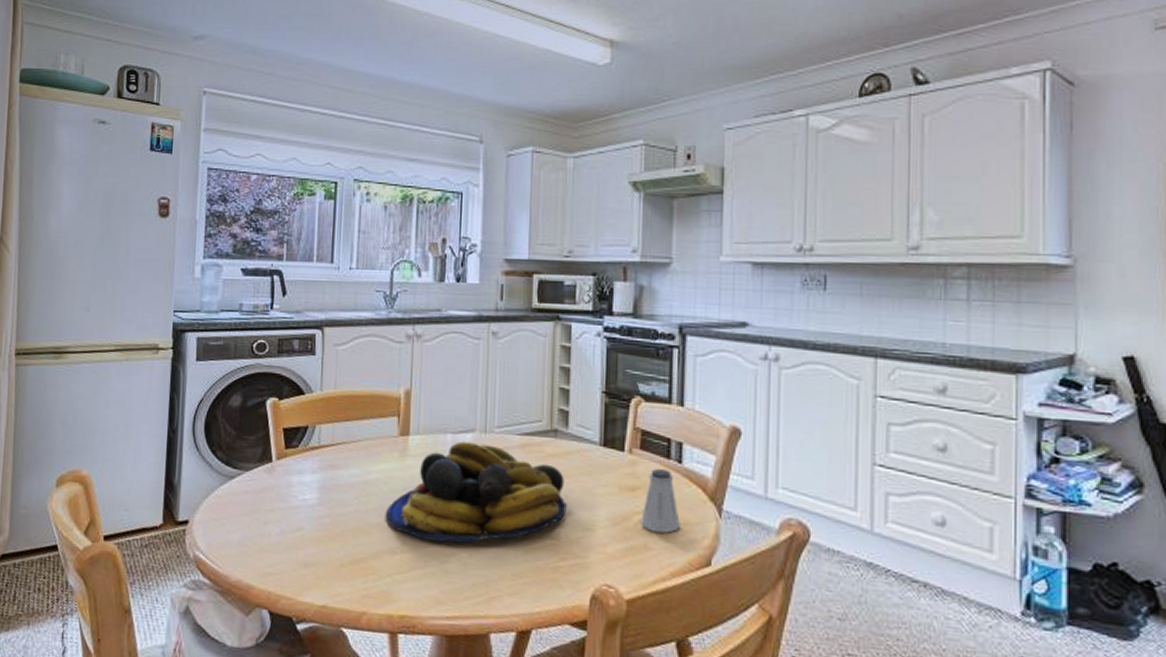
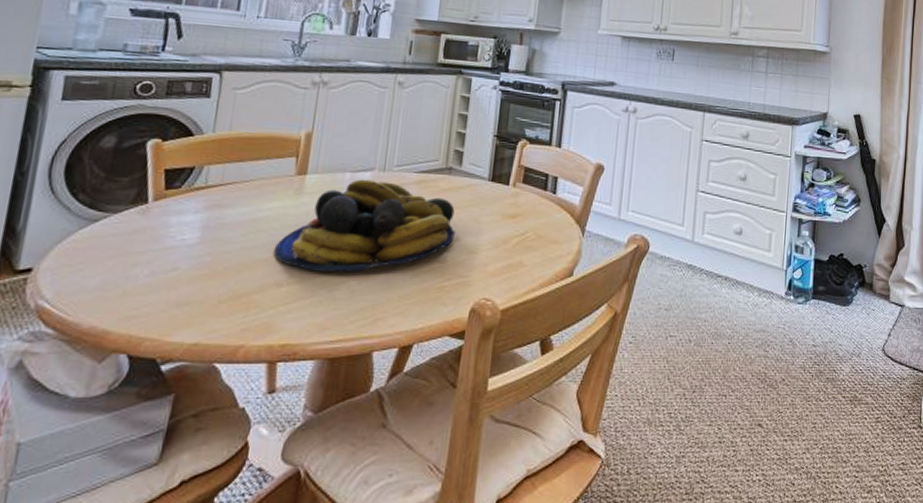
saltshaker: present [641,469,680,533] -> none [518,199,551,252]

